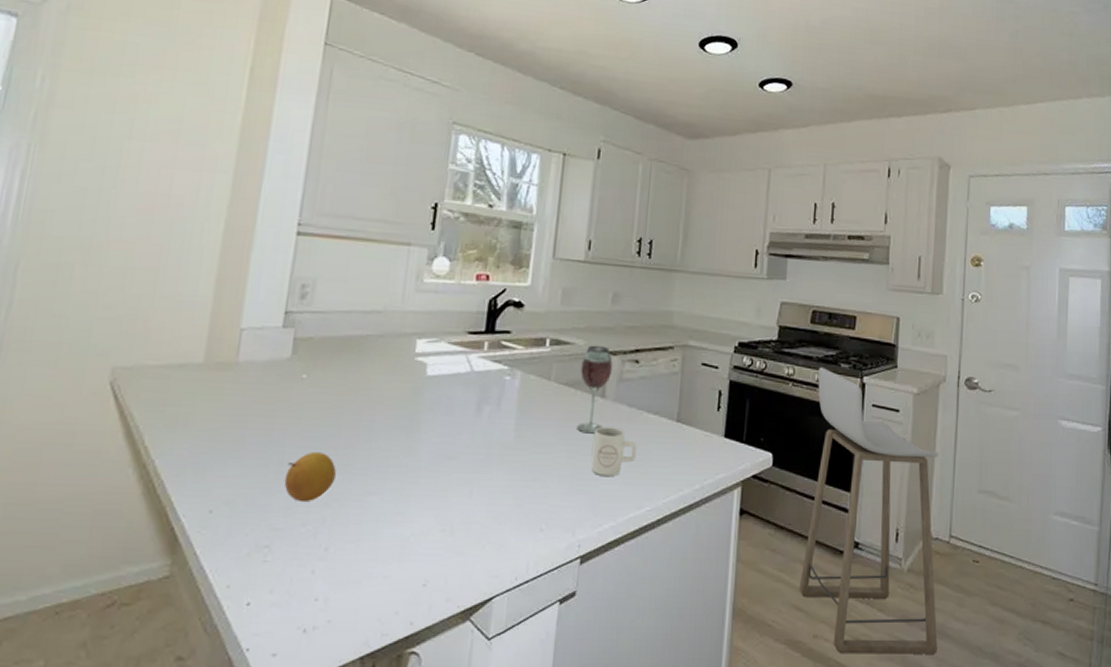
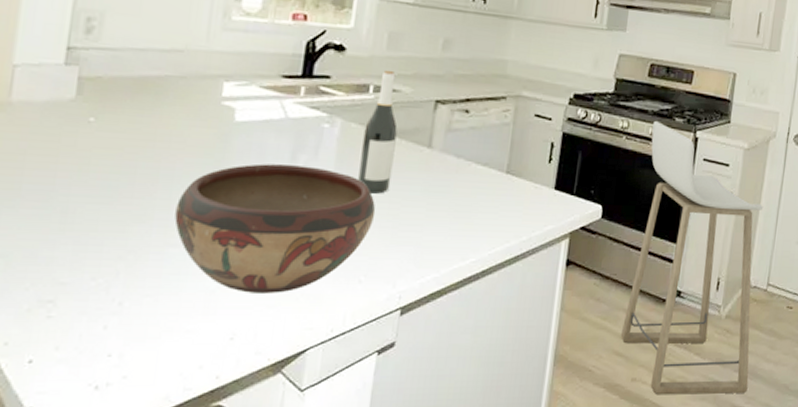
fruit: present [284,452,336,503] -> none [69,201,131,255]
decorative bowl: none [374,415,555,541] -> present [174,163,376,293]
wine bottle: none [538,324,573,443] -> present [358,70,398,194]
wineglass: present [577,345,613,434] -> none [401,93,441,185]
mug: present [591,426,638,476] -> none [415,177,465,227]

